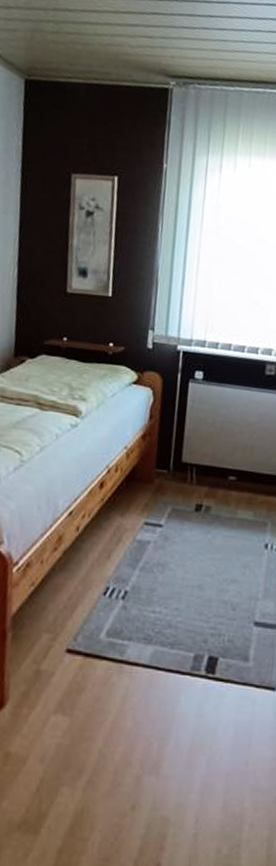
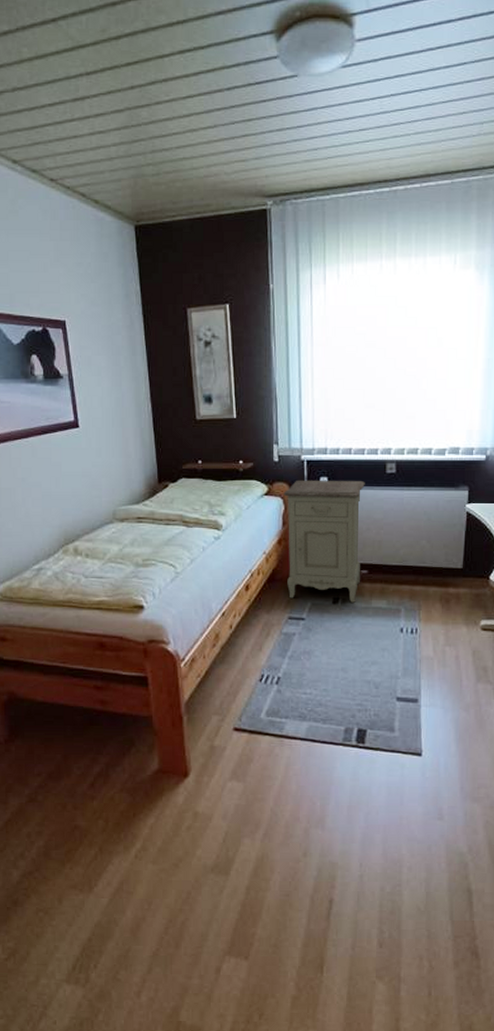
nightstand: none [147,371,242,512] -> present [283,479,365,603]

